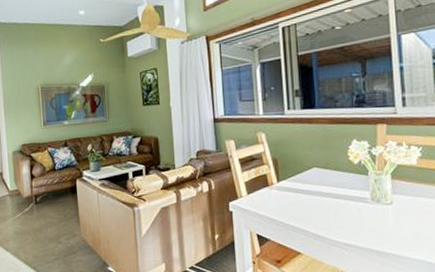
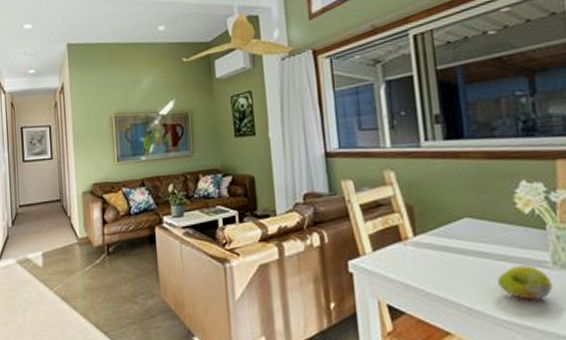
fruit: none [334,201,371,226] -> present [498,266,554,299]

